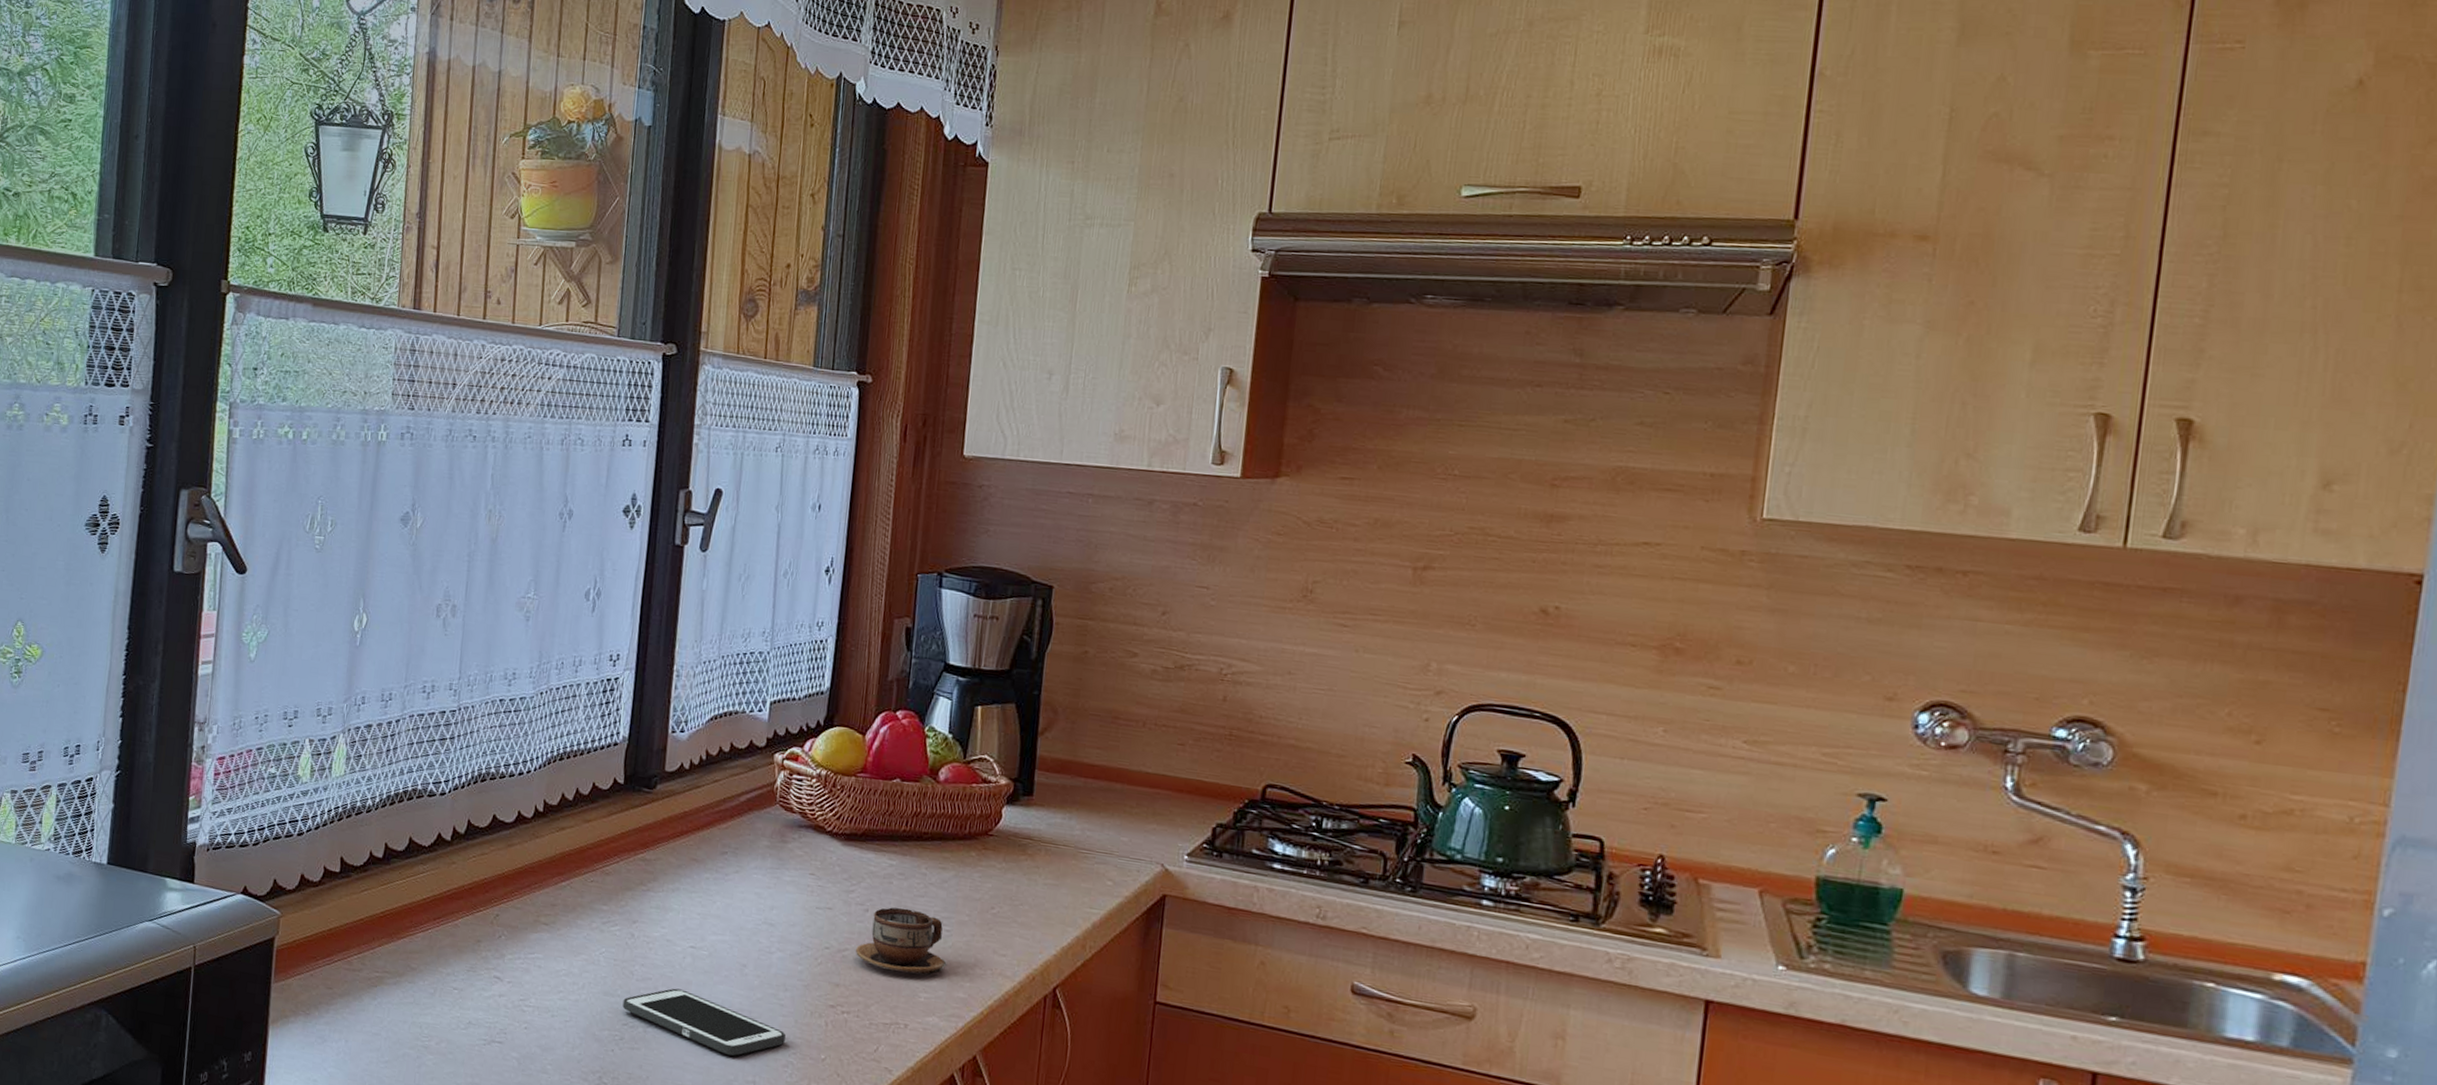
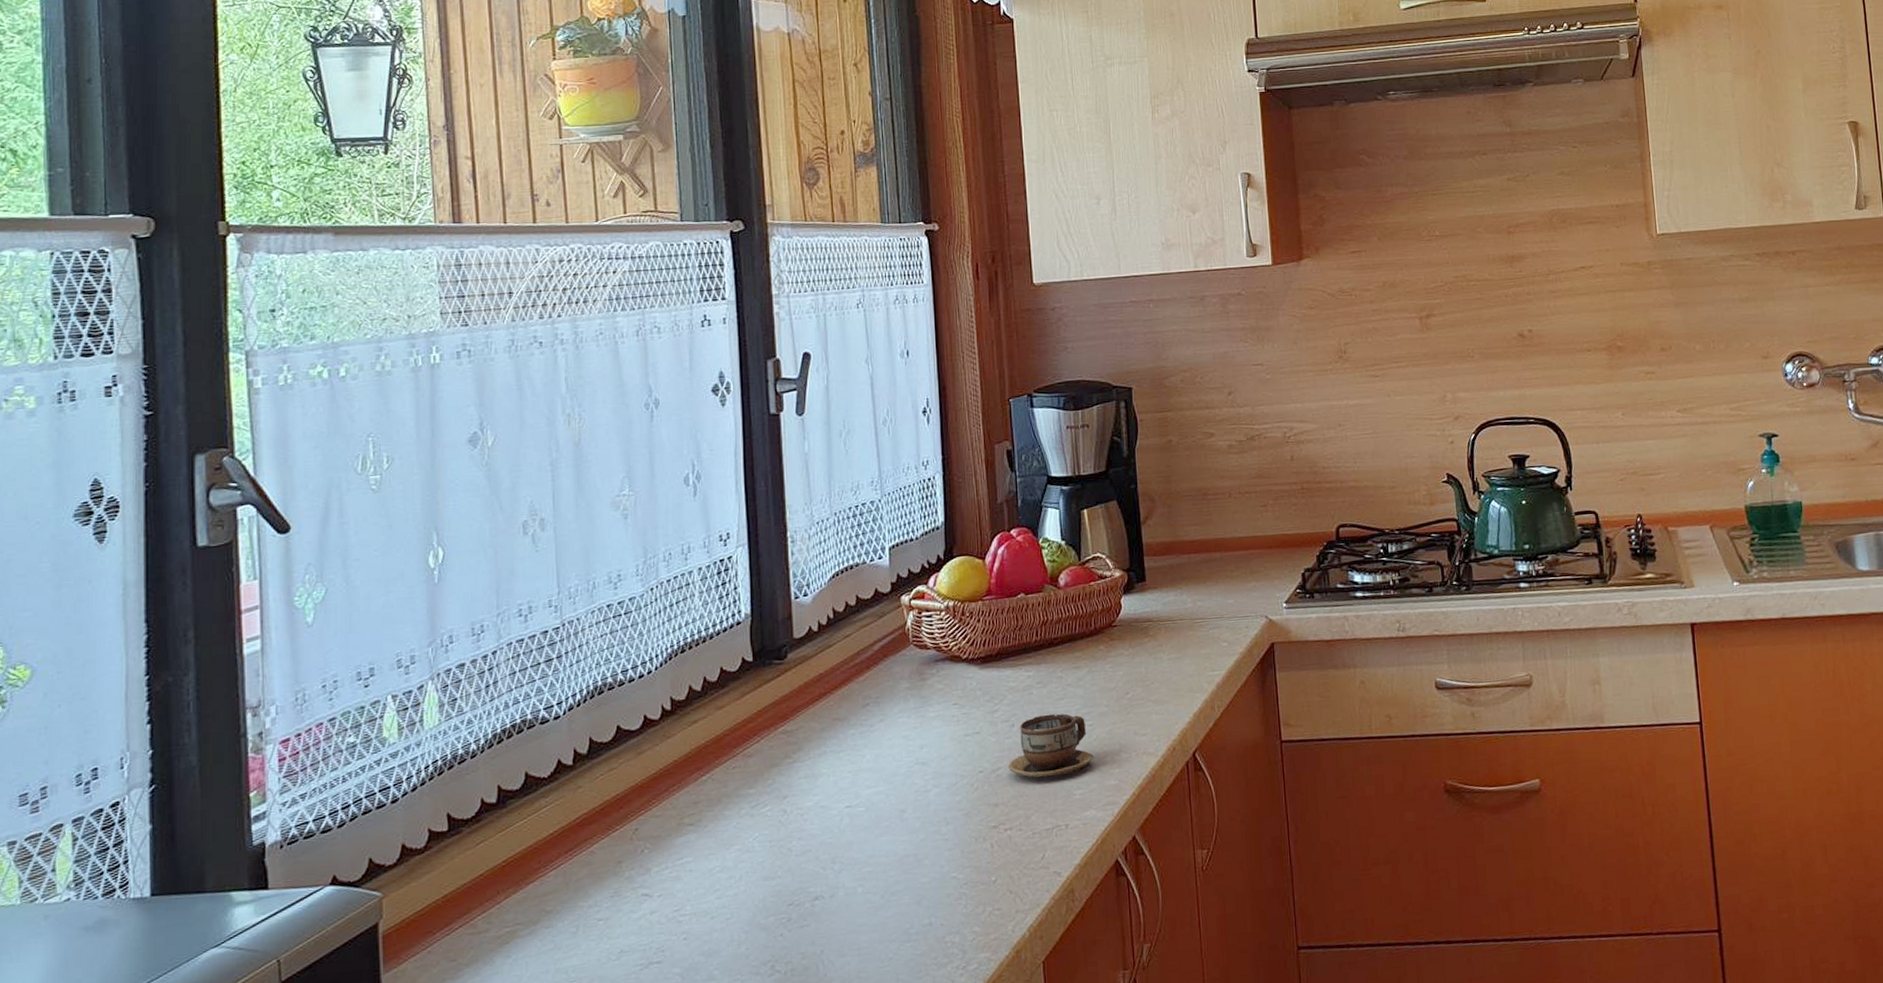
cell phone: present [622,988,786,1056] -> none [785,852,954,905]

